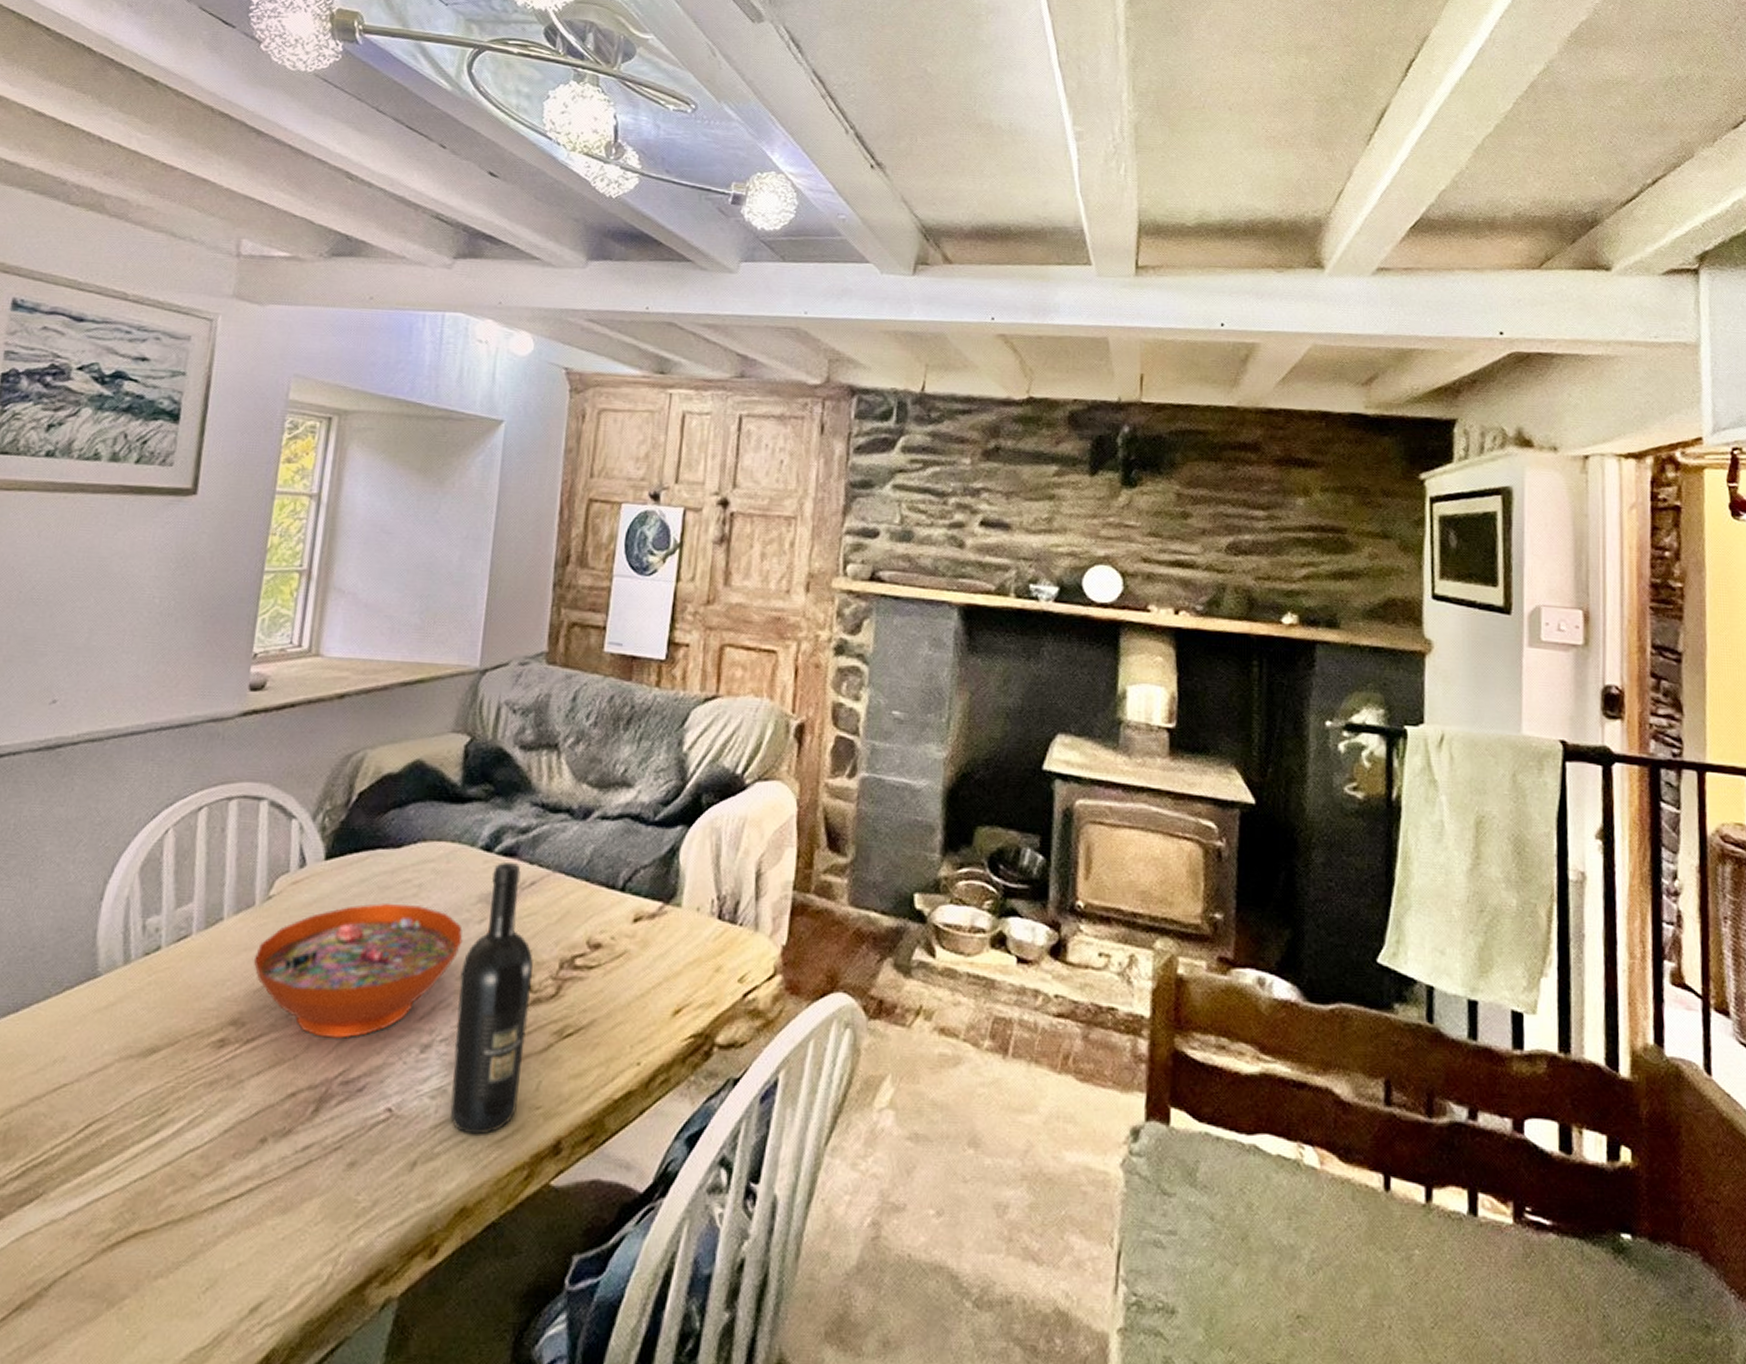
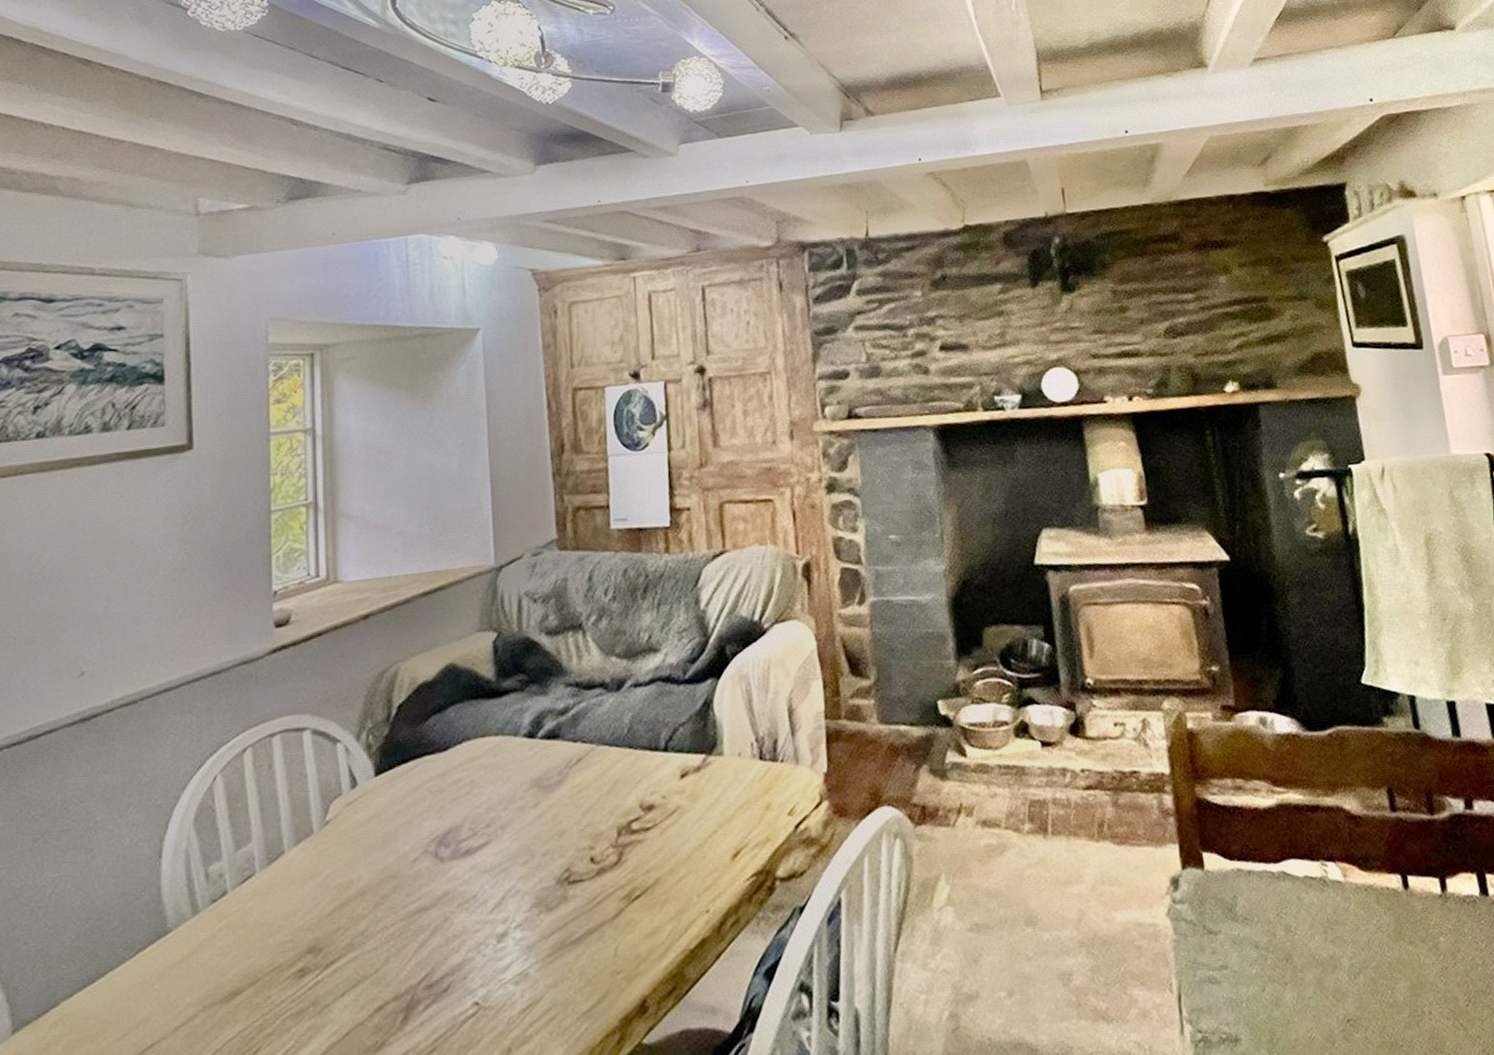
decorative bowl: present [253,904,463,1039] -> none [320,802,521,948]
wine bottle: present [450,862,534,1135] -> none [524,744,600,1011]

